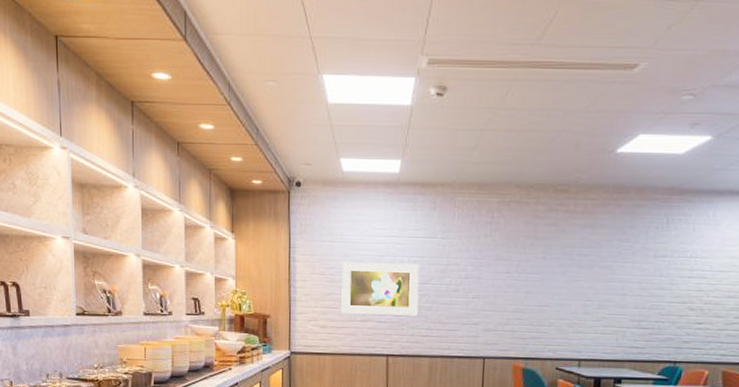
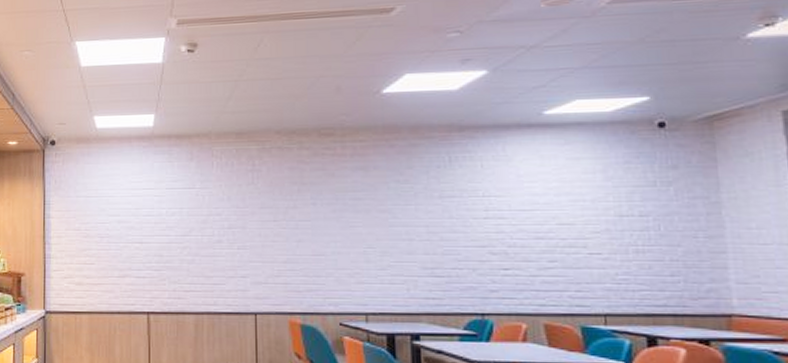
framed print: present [341,261,419,316] -> none [98,215,179,271]

